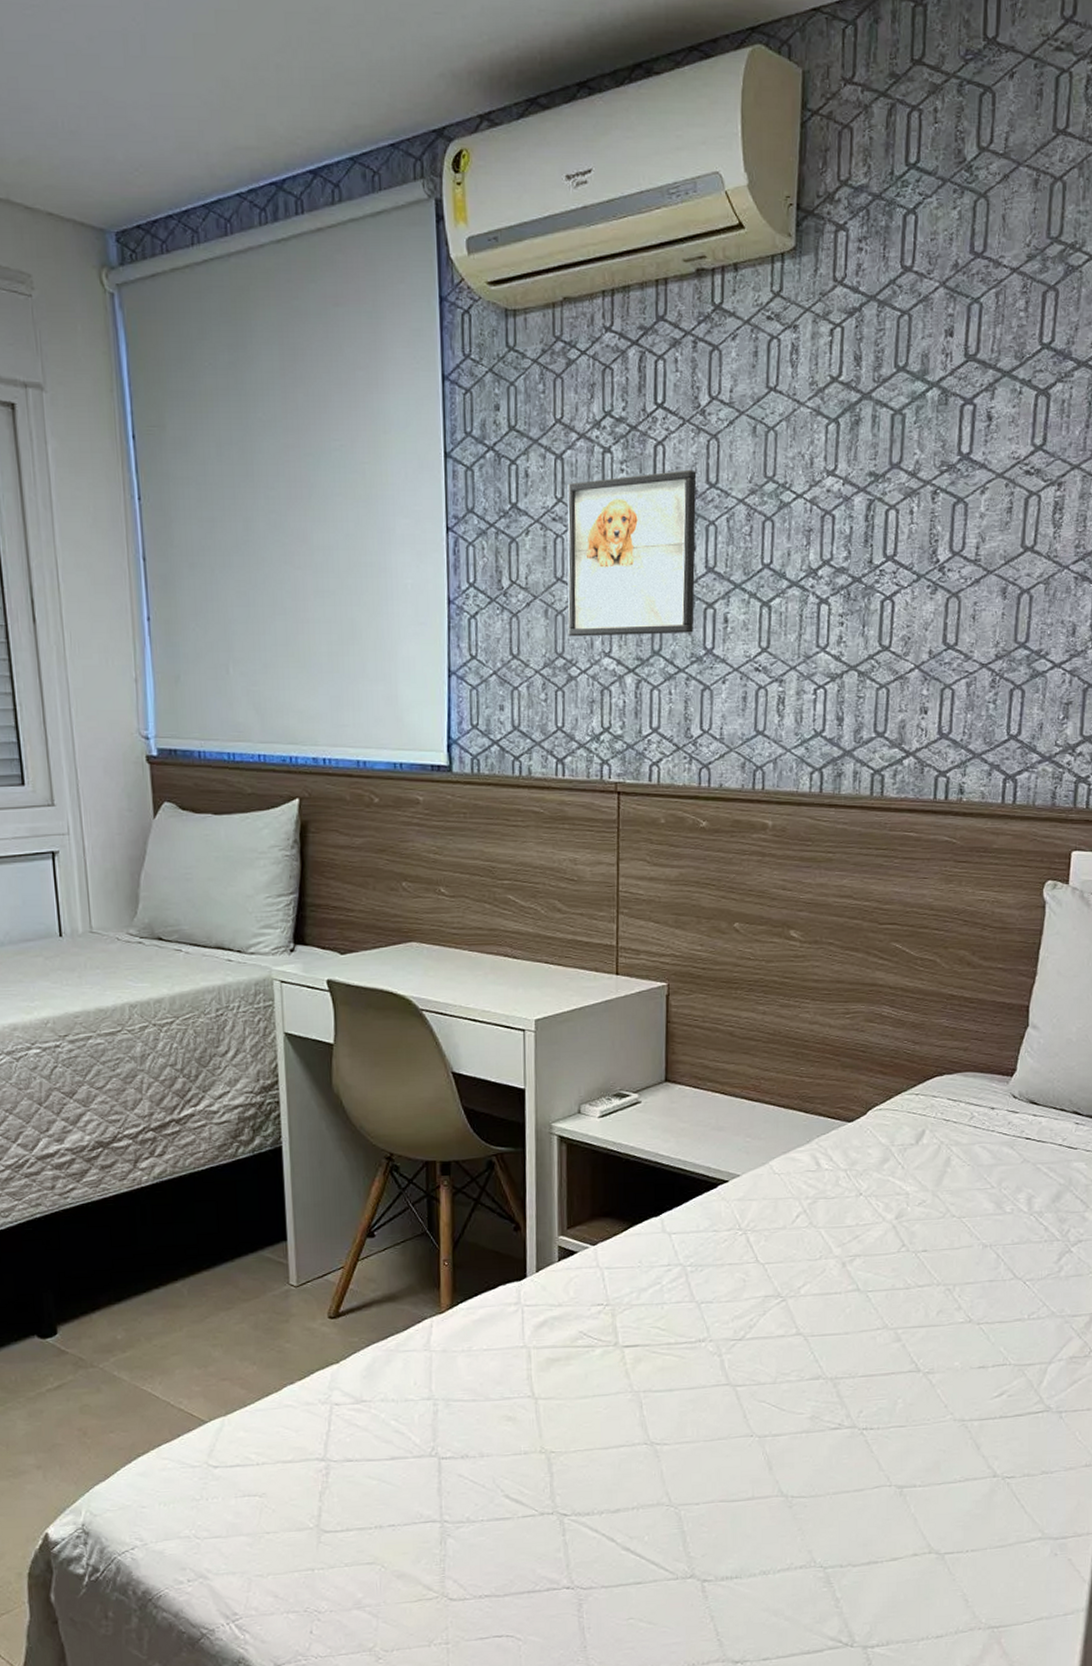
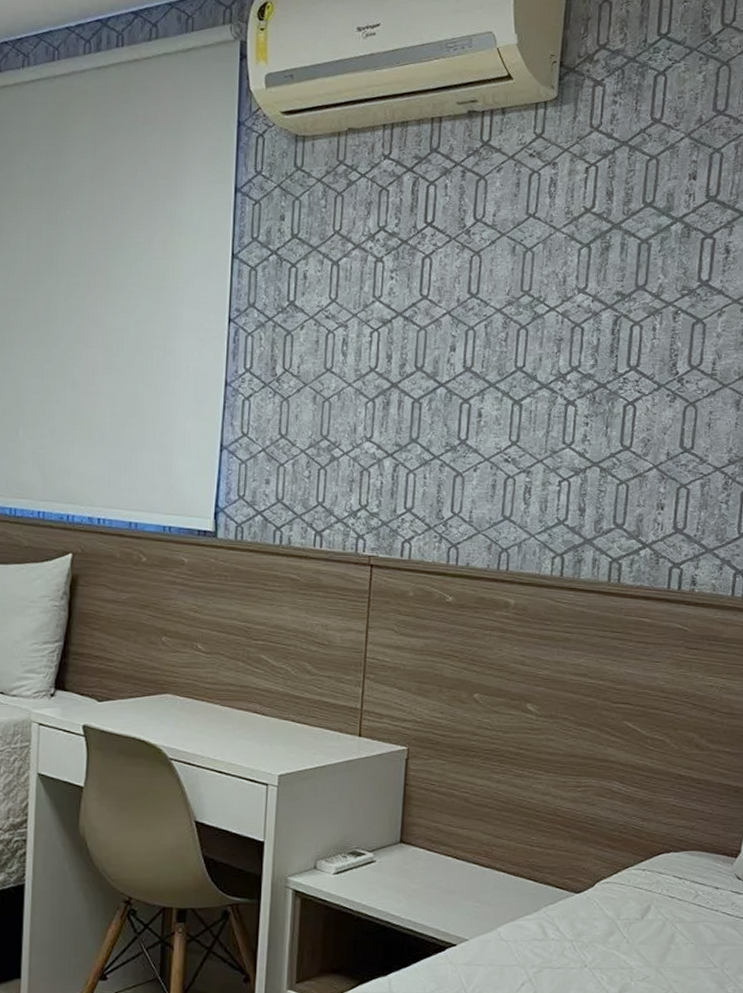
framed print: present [567,469,697,637] -> none [333,280,459,425]

